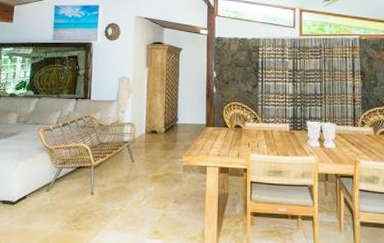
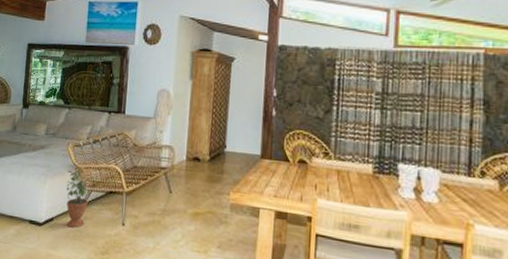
potted plant: none [38,148,59,202] -> present [66,166,88,228]

